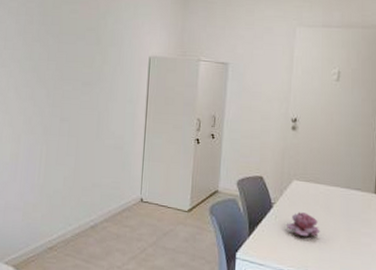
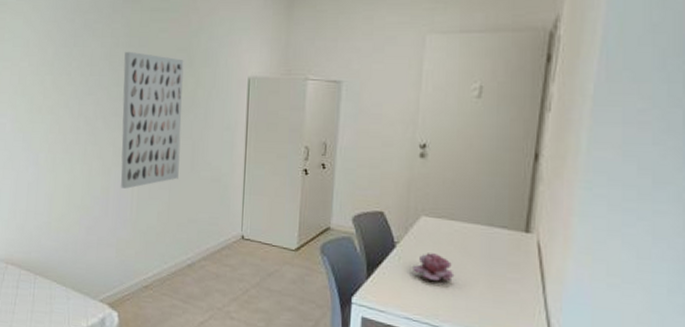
wall art: none [30,28,92,155] -> present [121,51,184,189]

